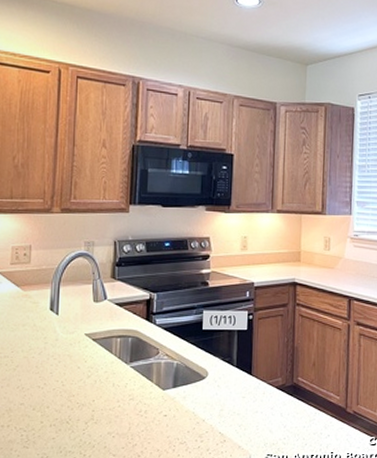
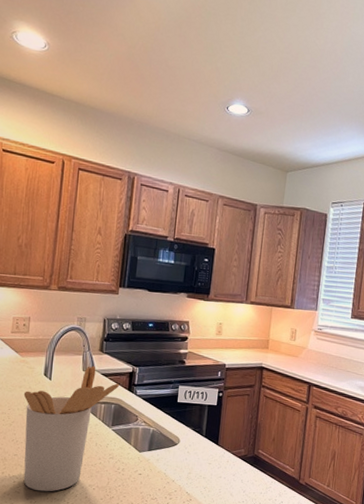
utensil holder: none [28,295,137,445] -> present [23,366,120,492]

